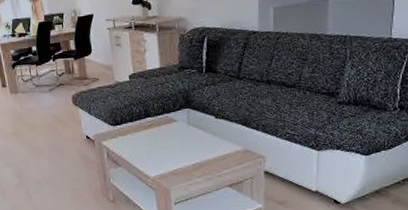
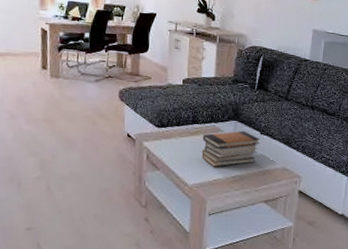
book stack: none [157,117,216,157] -> present [201,130,261,167]

